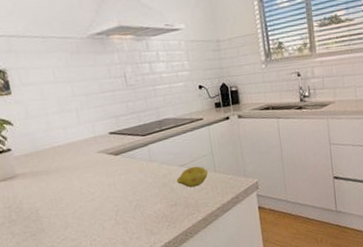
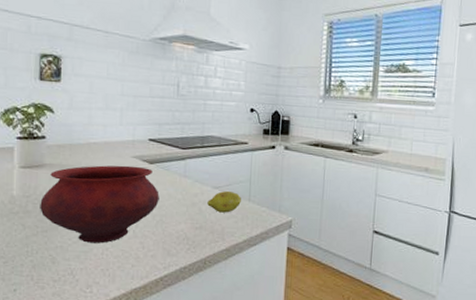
bowl: none [22,160,132,238] -> present [40,165,160,244]

